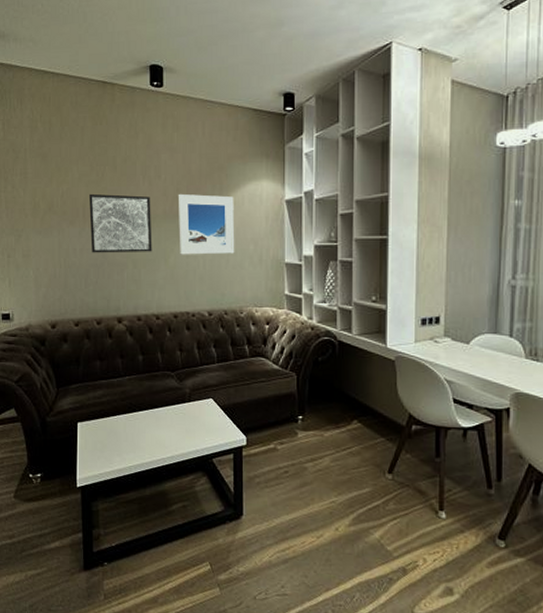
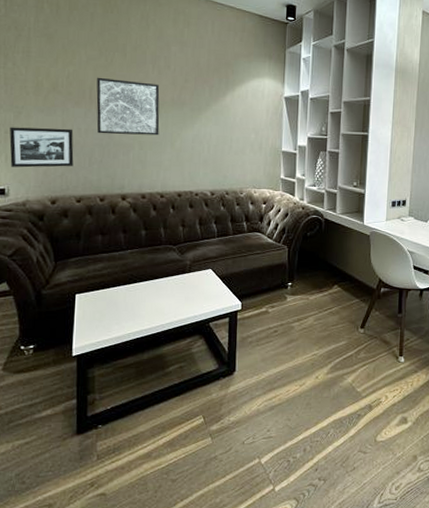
picture frame: none [12,249,70,292] -> present [9,127,74,168]
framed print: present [177,193,235,255] -> none [185,84,239,141]

